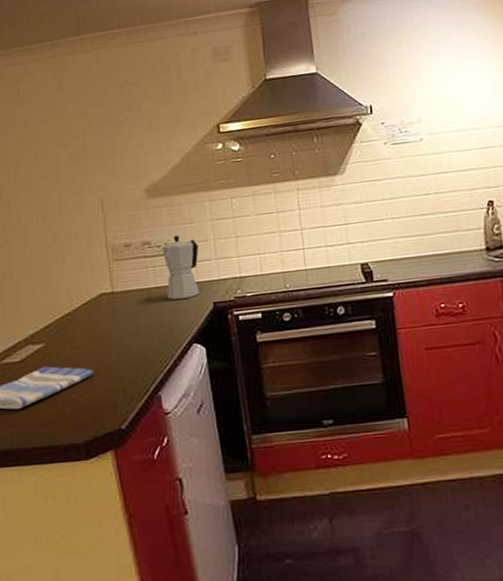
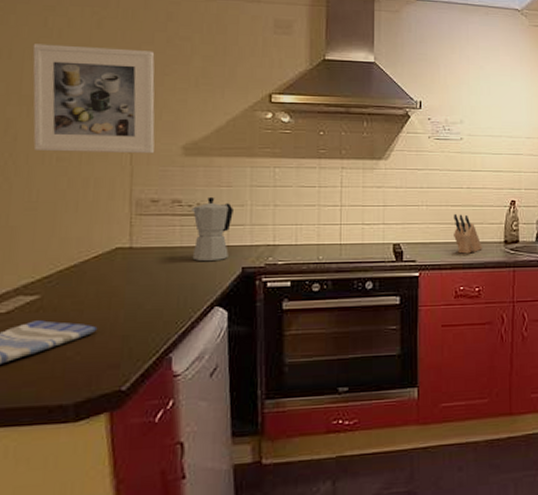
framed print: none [11,101,121,211] -> present [32,44,155,154]
knife block: none [423,223,461,268] -> present [454,213,482,254]

